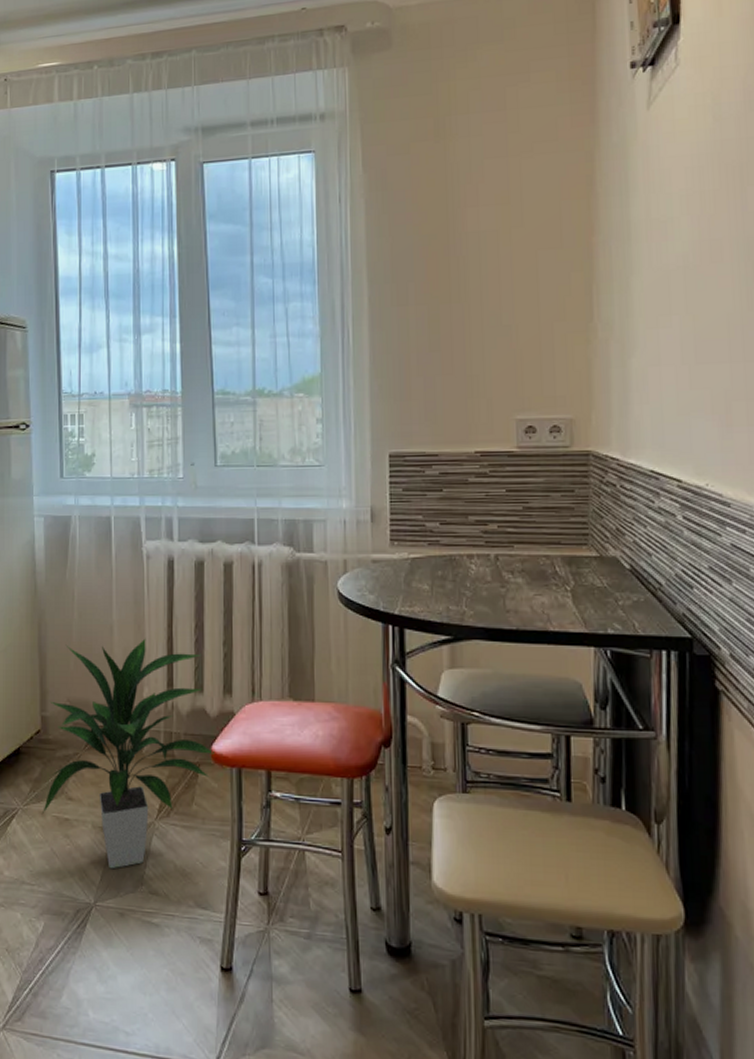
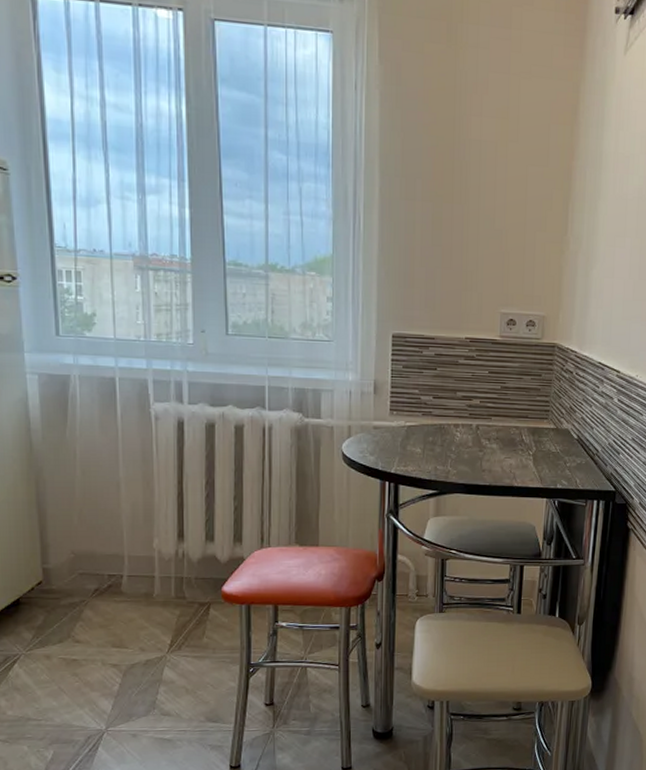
indoor plant: present [41,638,214,869] -> none [46,494,224,699]

